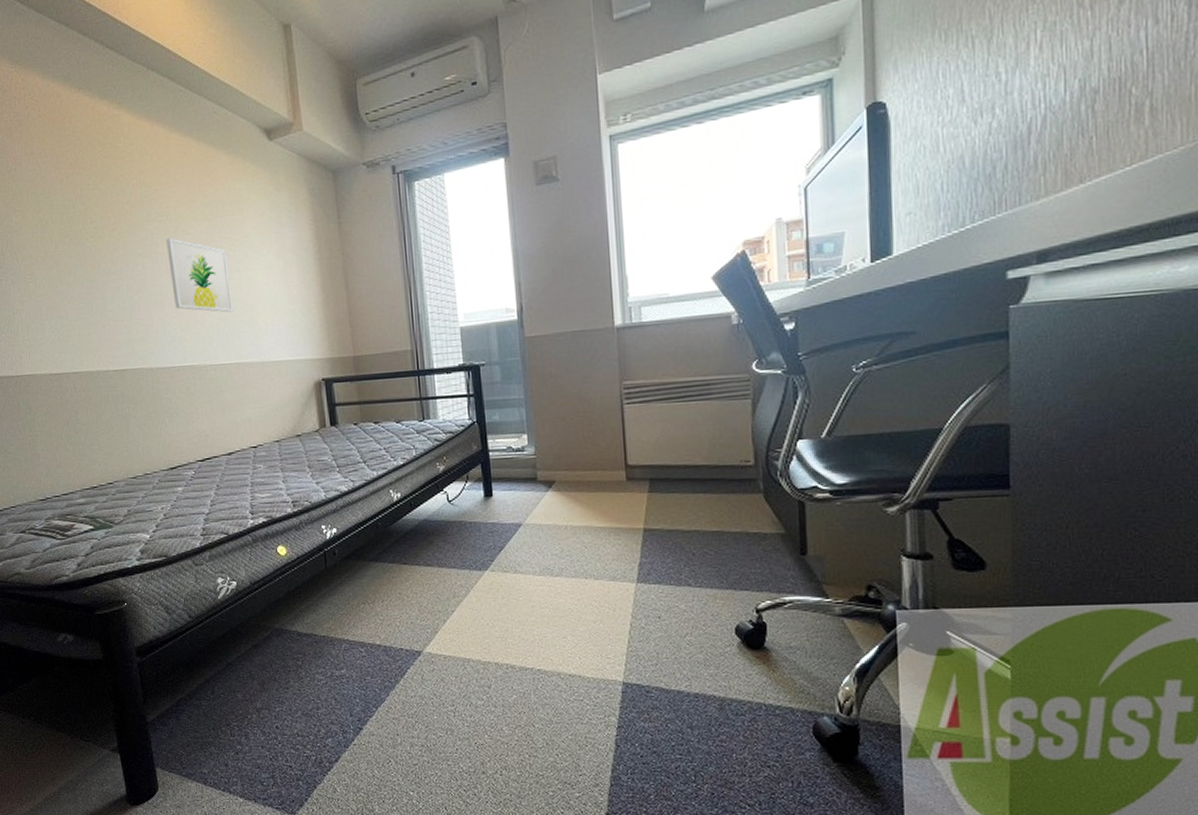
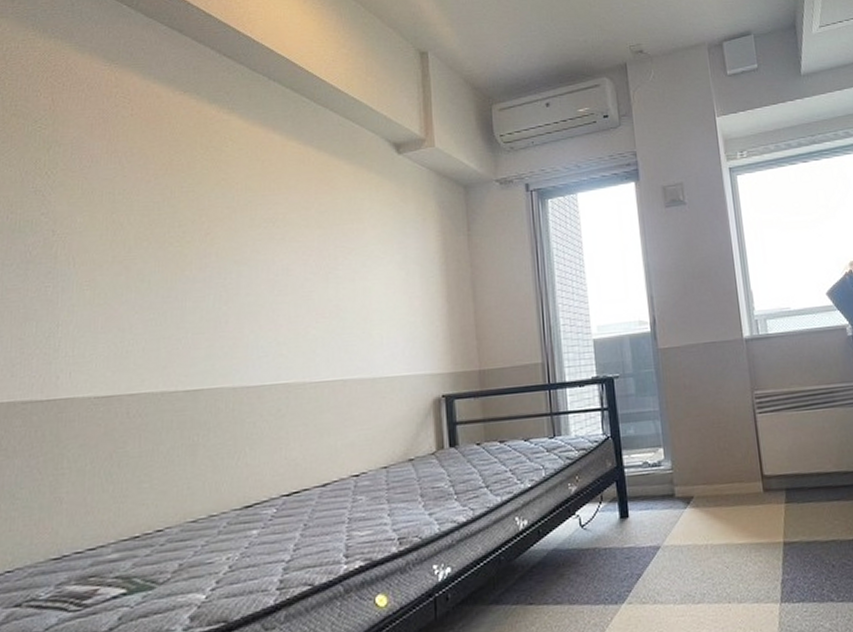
wall art: present [166,238,234,313] -> none [270,245,344,325]

